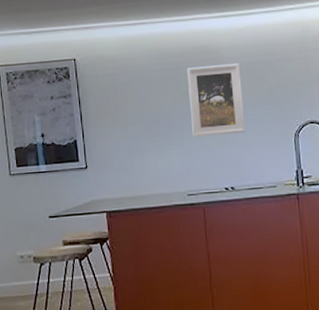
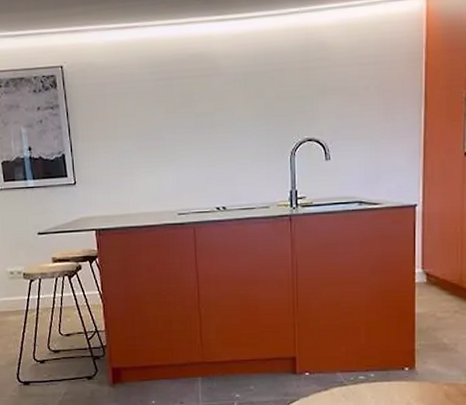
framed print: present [186,62,245,137] -> none [180,73,239,154]

